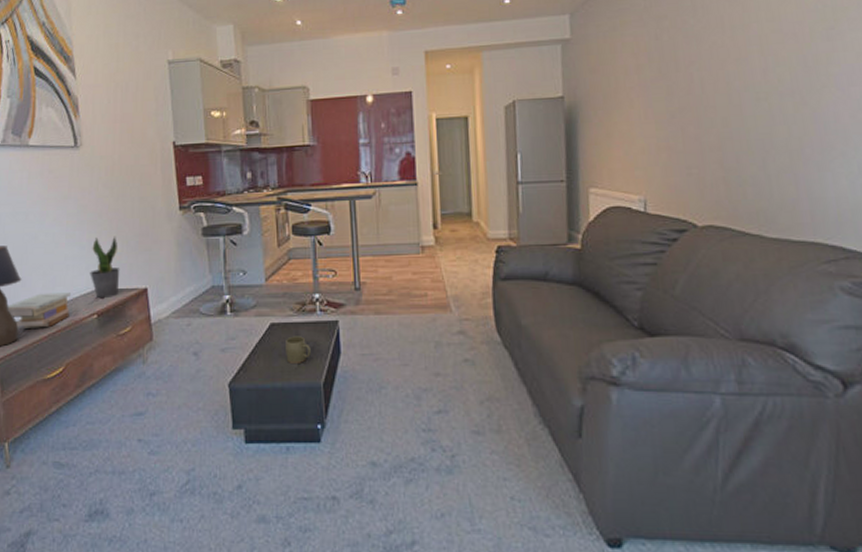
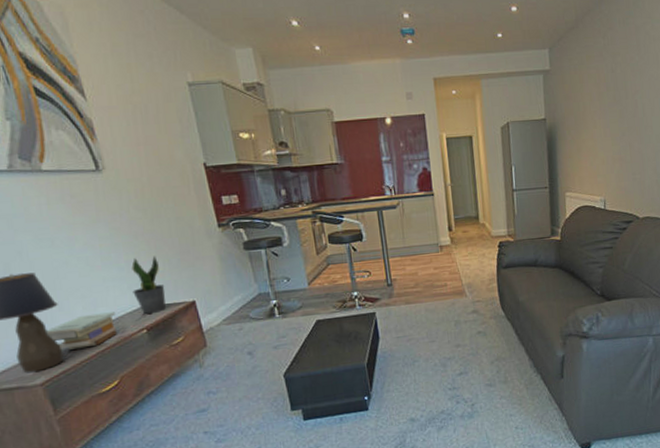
mug: present [284,336,311,363] -> none [331,328,354,351]

